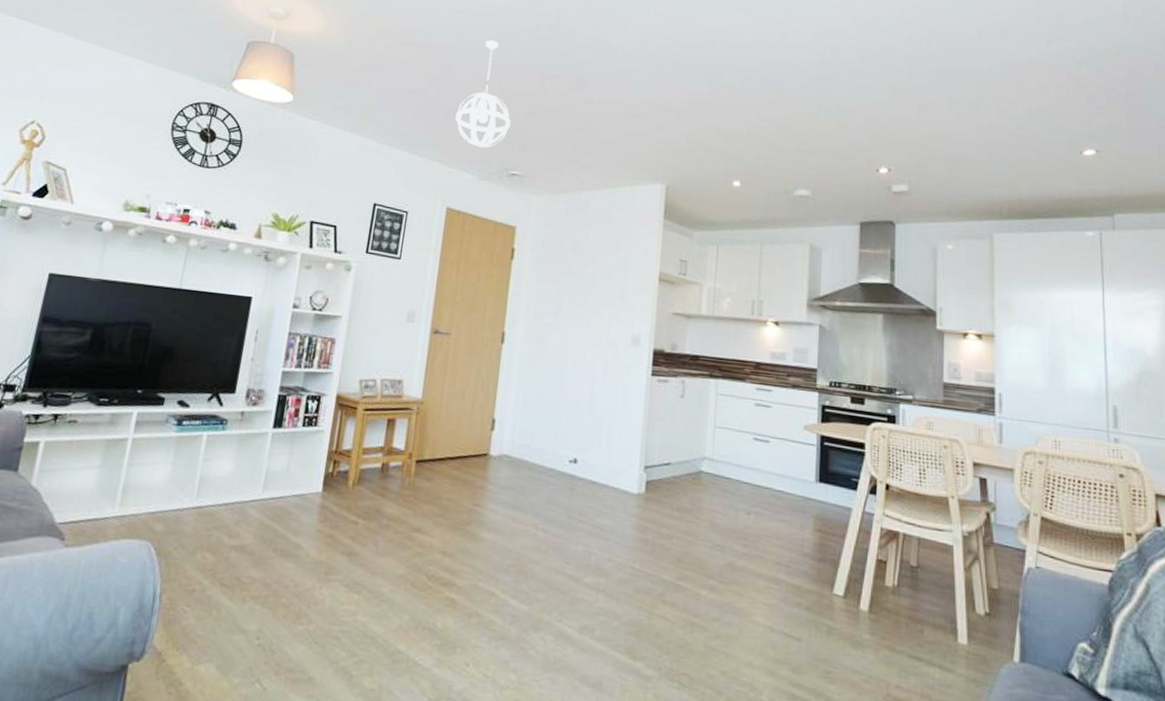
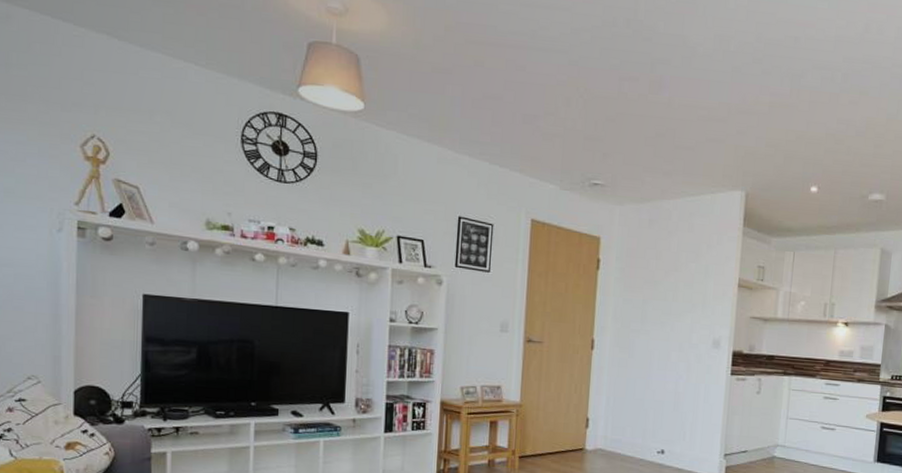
pendant light: present [455,39,511,148] -> none [534,37,591,157]

